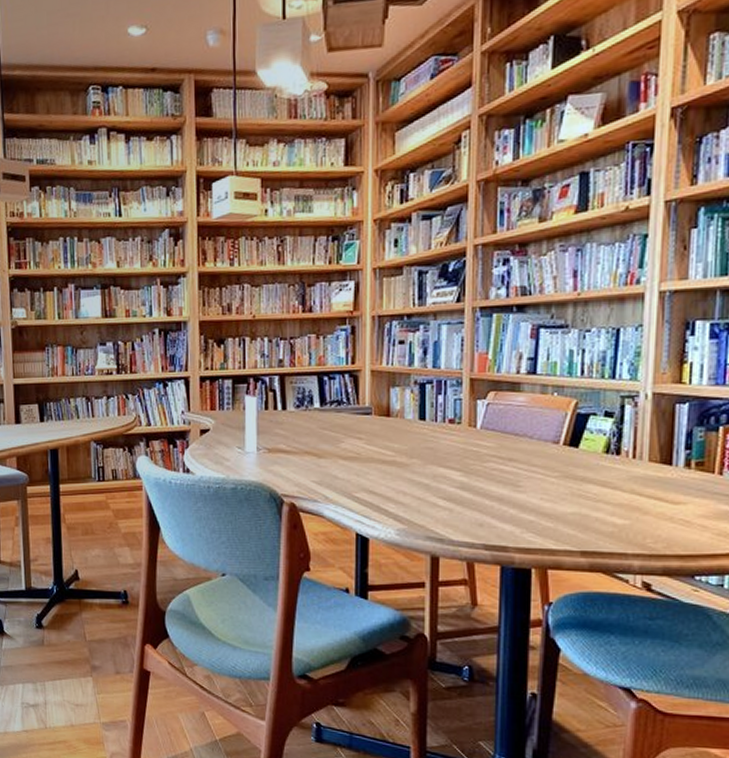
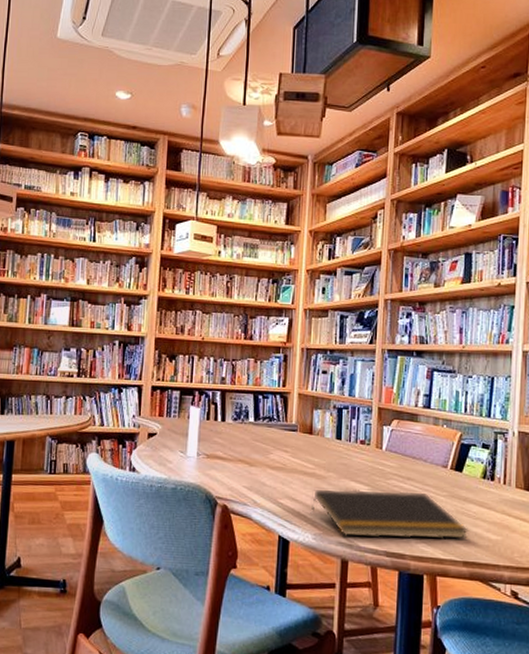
notepad: none [392,474,589,531] -> present [310,488,469,540]

